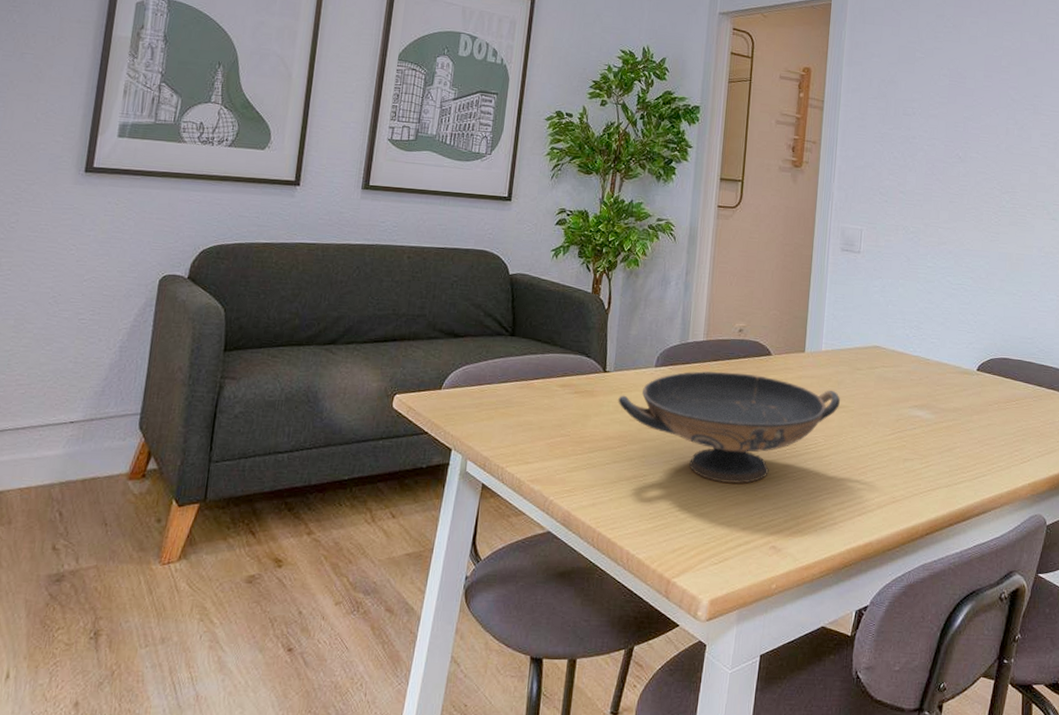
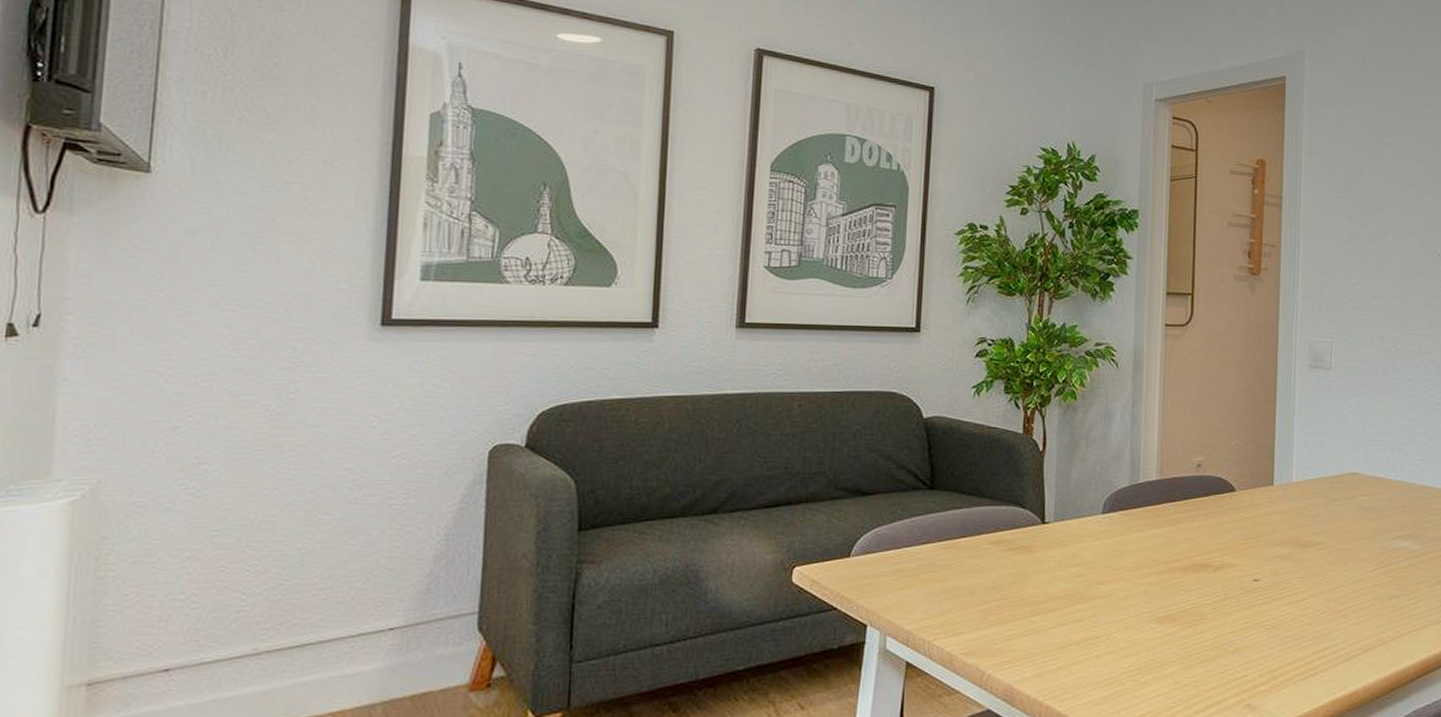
decorative bowl: present [618,371,841,484] -> none [1061,513,1317,639]

